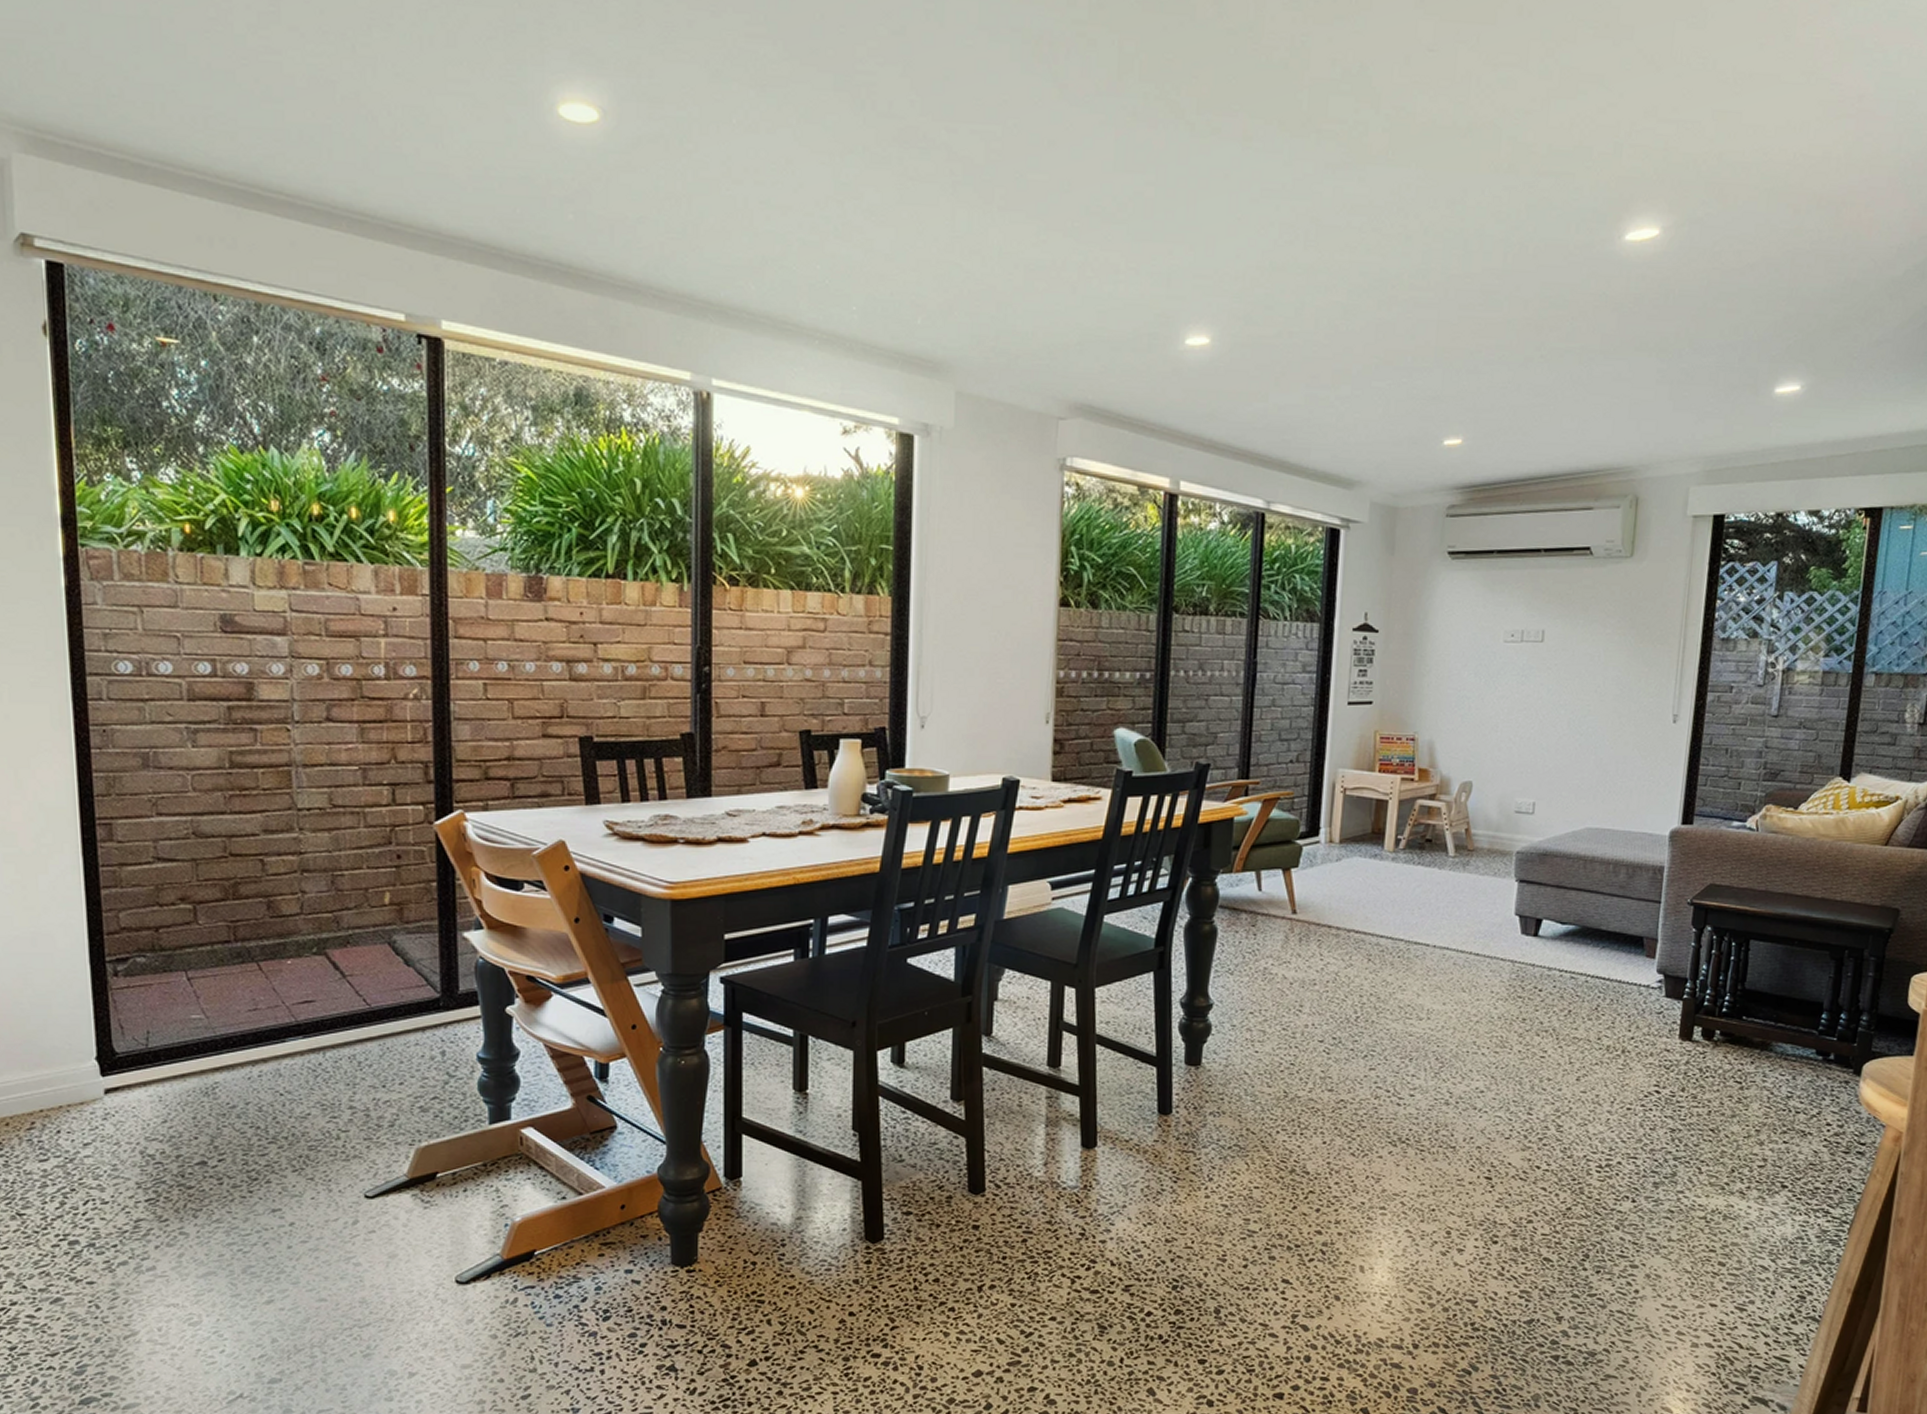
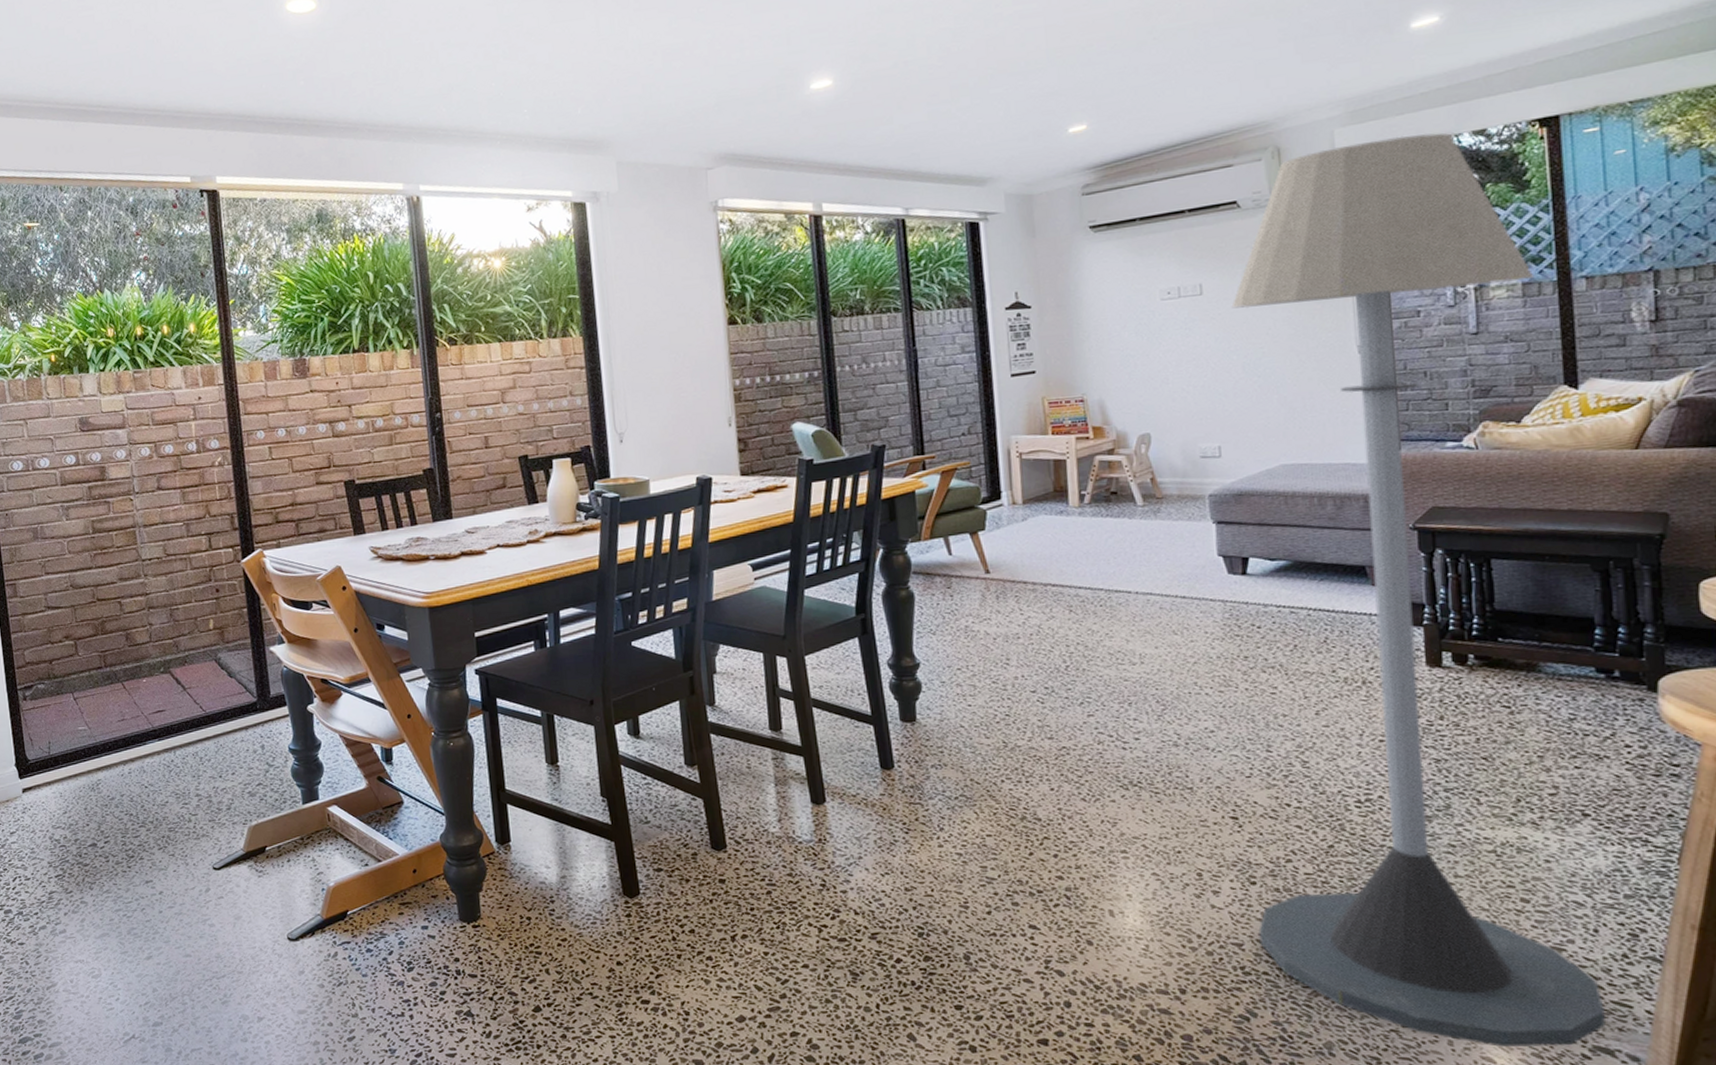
floor lamp: none [1491,504,1835,1399] -> present [1231,133,1606,1048]

